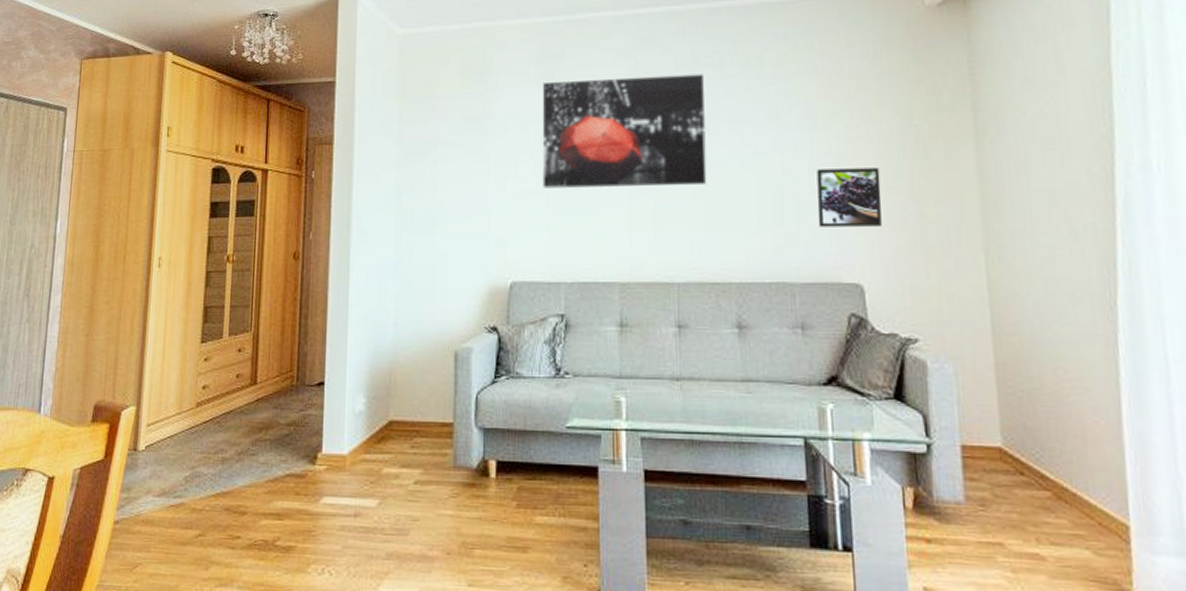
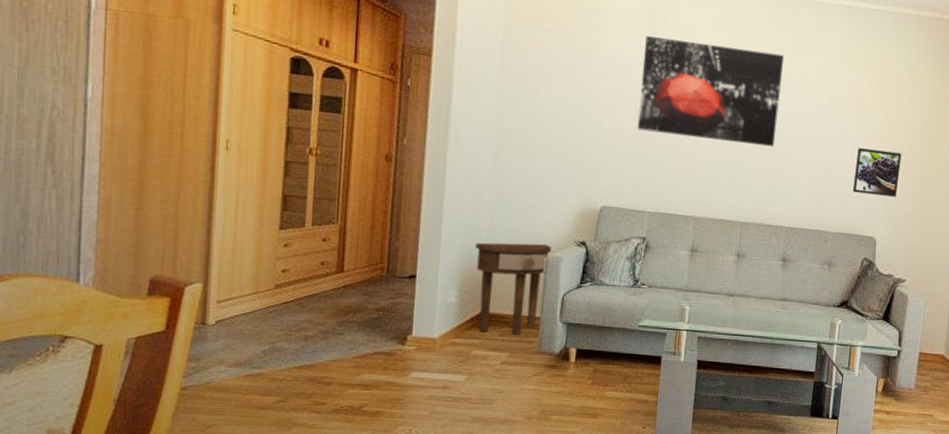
side table: none [382,333,461,446] -> present [475,242,552,335]

